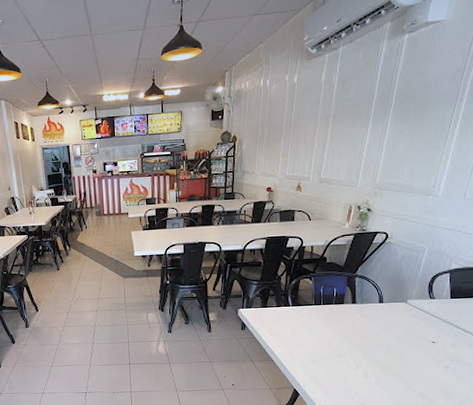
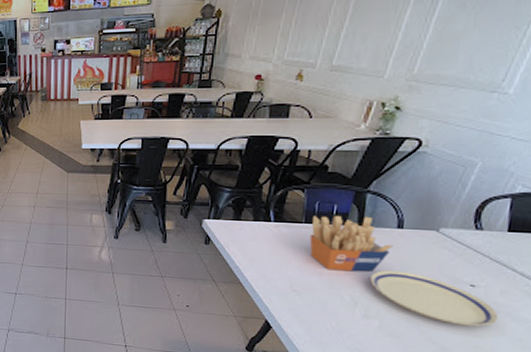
french fries: none [319,295,378,342] -> present [309,215,394,272]
plate: none [365,336,453,375] -> present [370,270,499,327]

